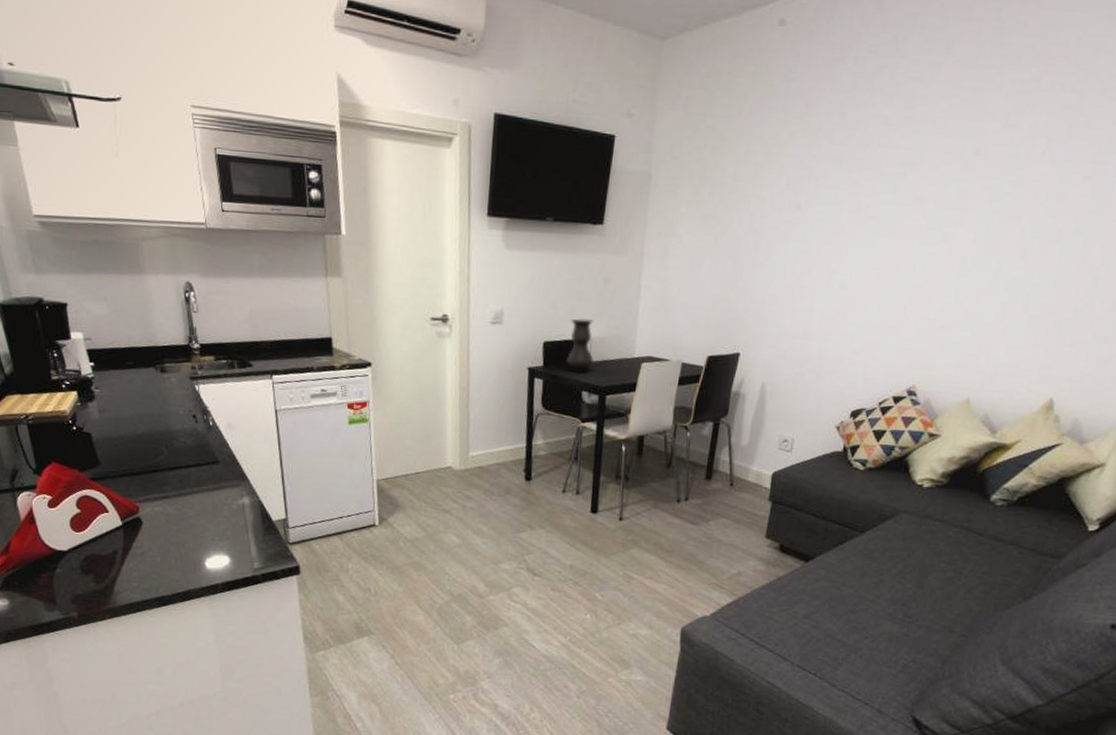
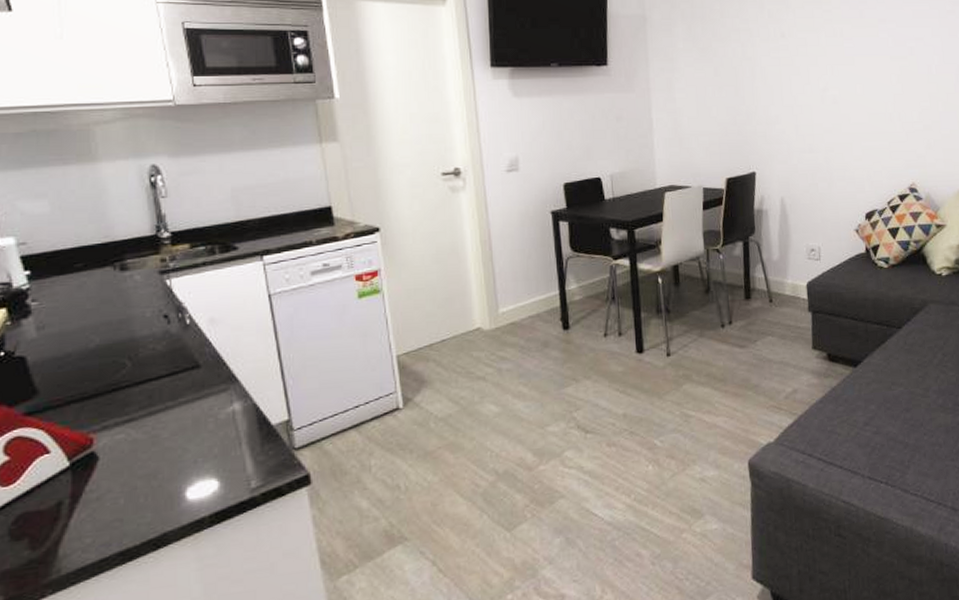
vase: present [565,318,594,373] -> none [588,156,618,210]

